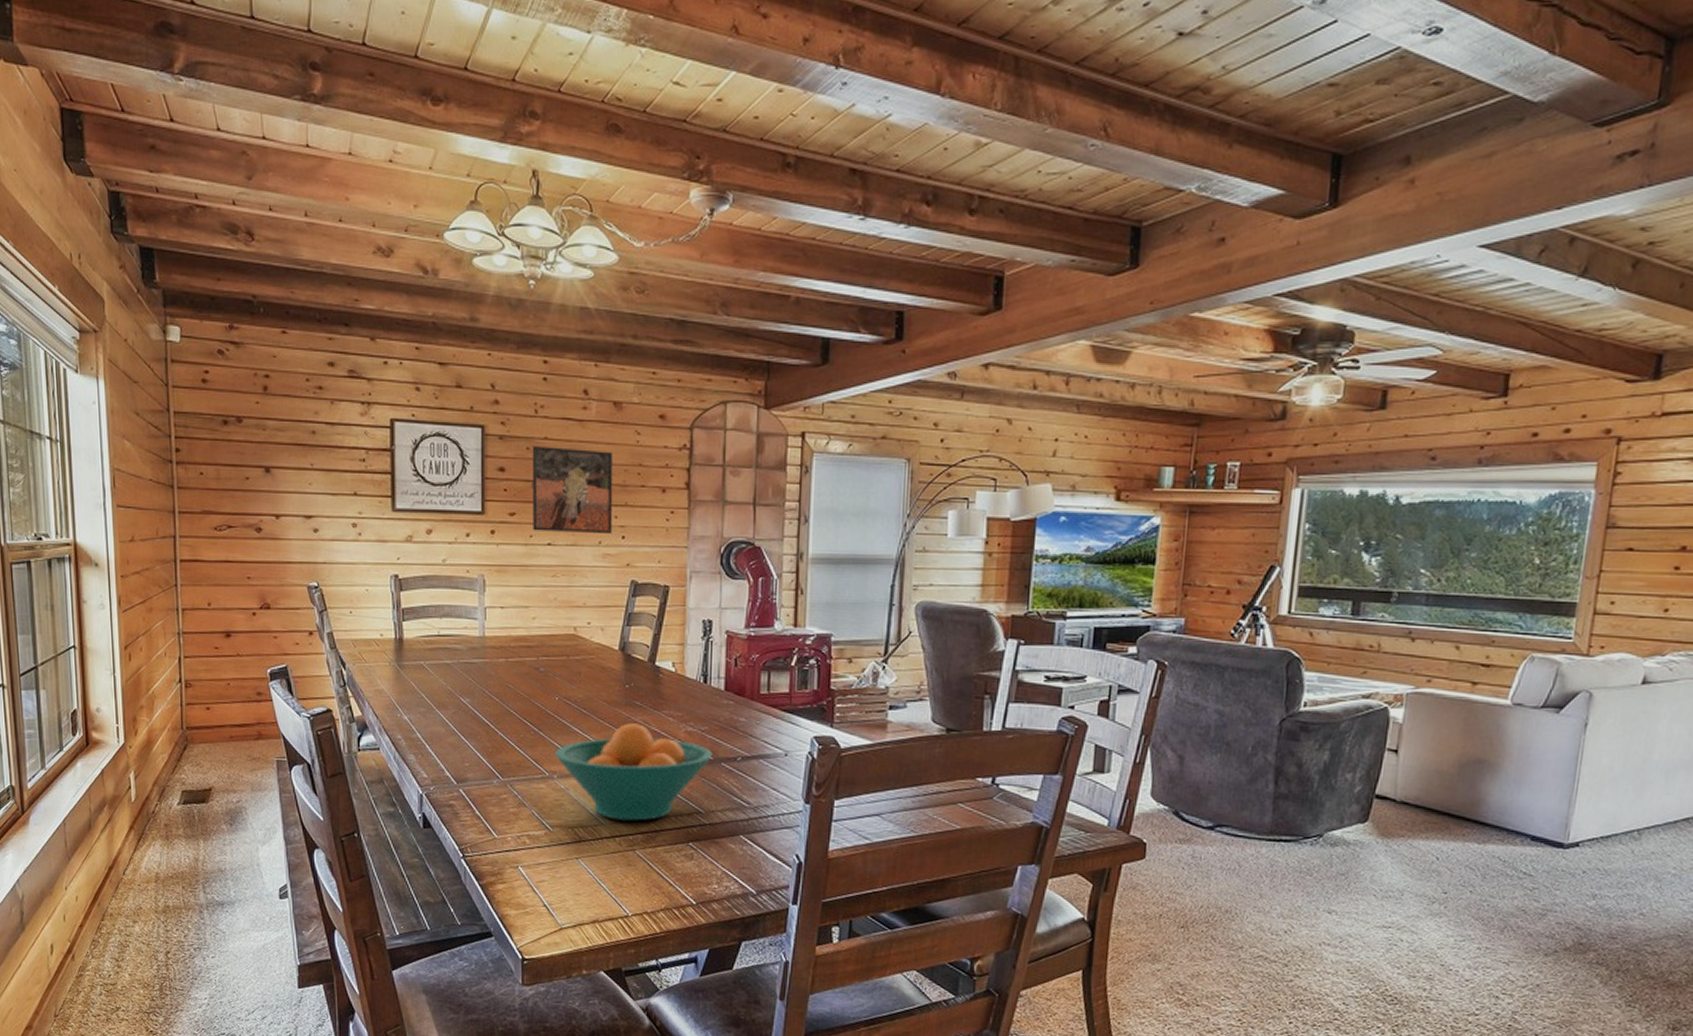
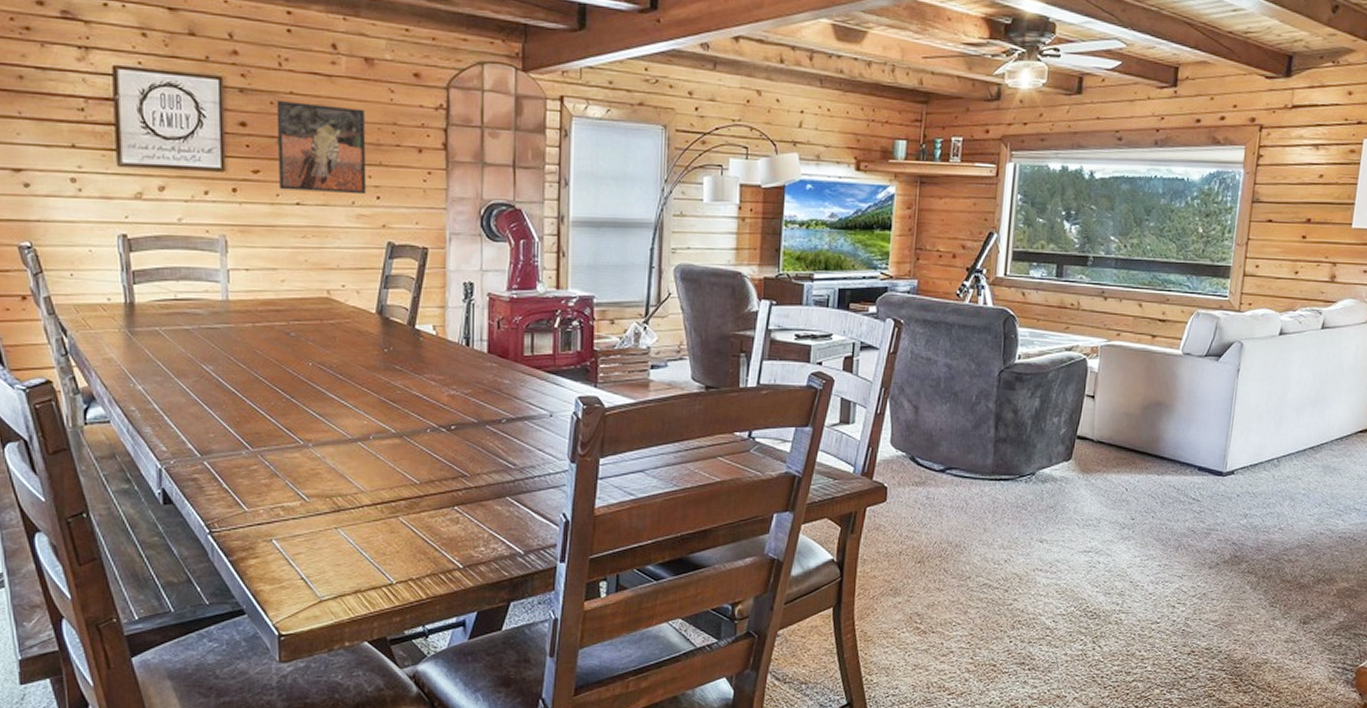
fruit bowl: present [554,723,713,821] -> none [309,388,477,487]

